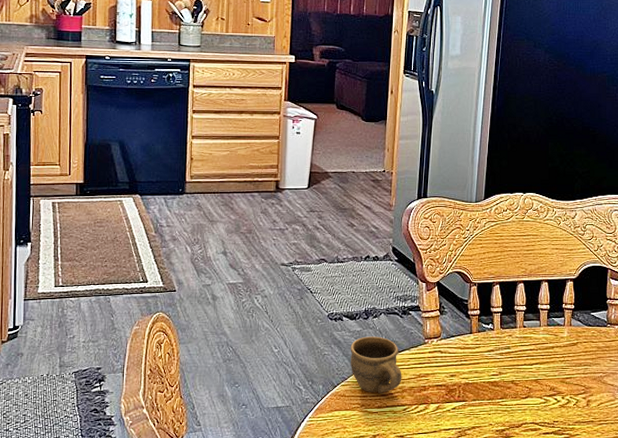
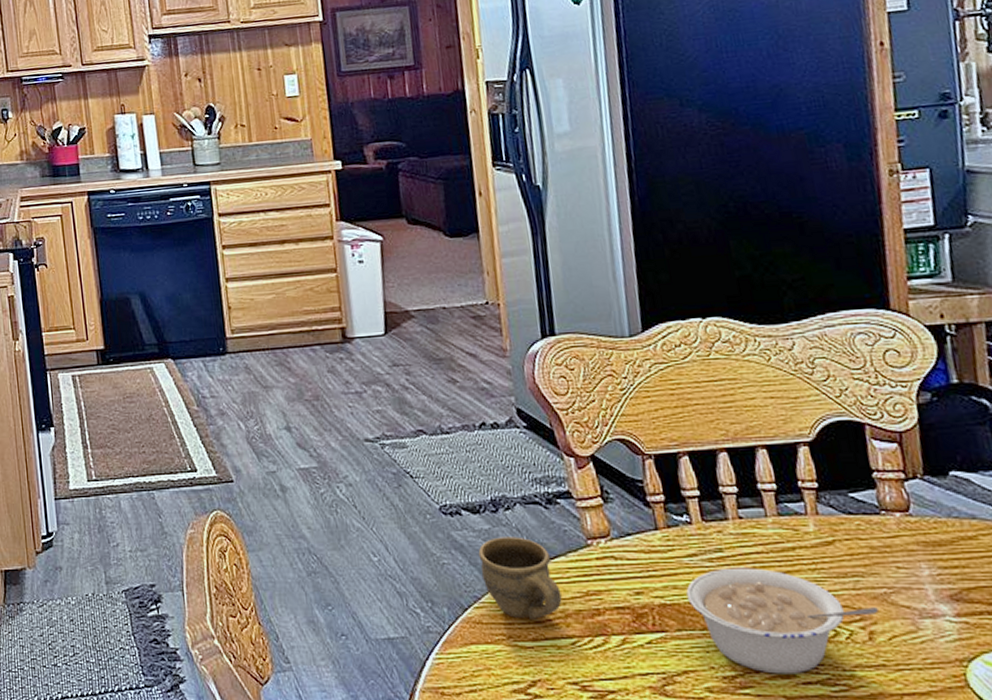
legume: none [483,359,595,428] -> present [686,567,879,675]

